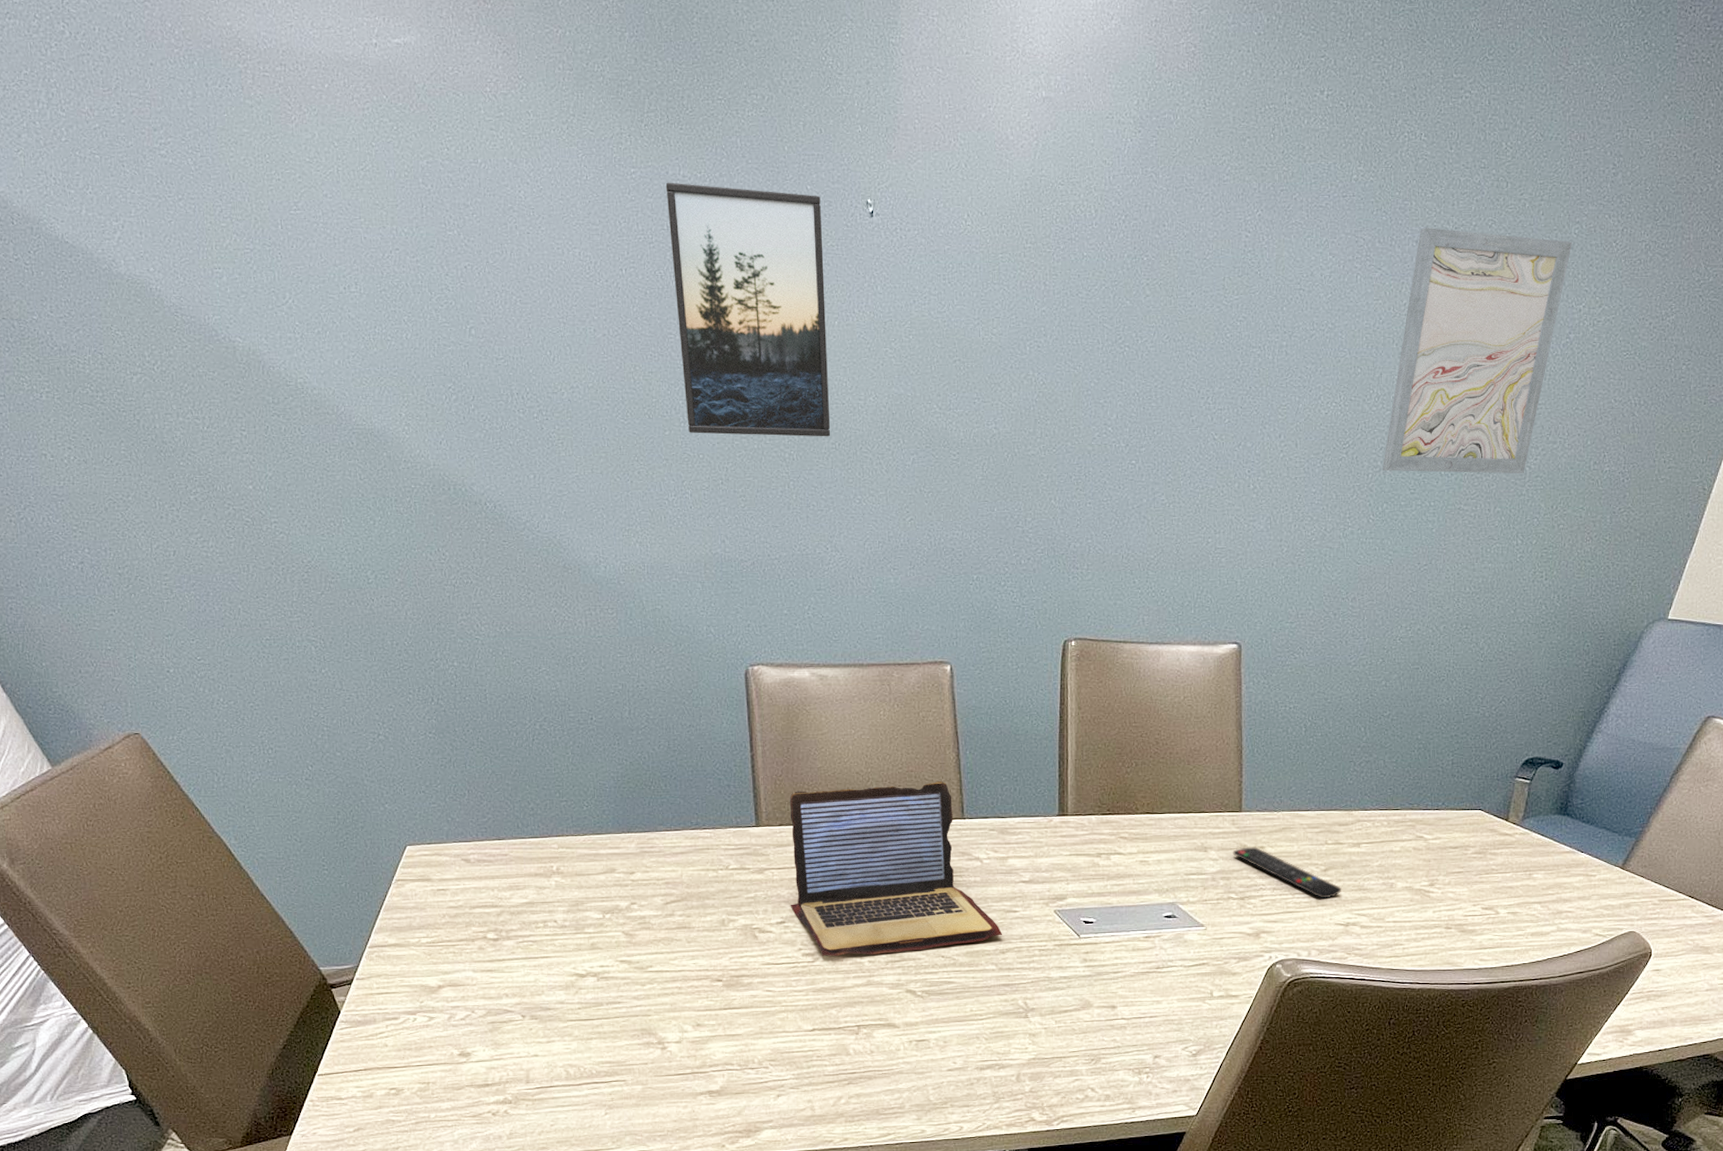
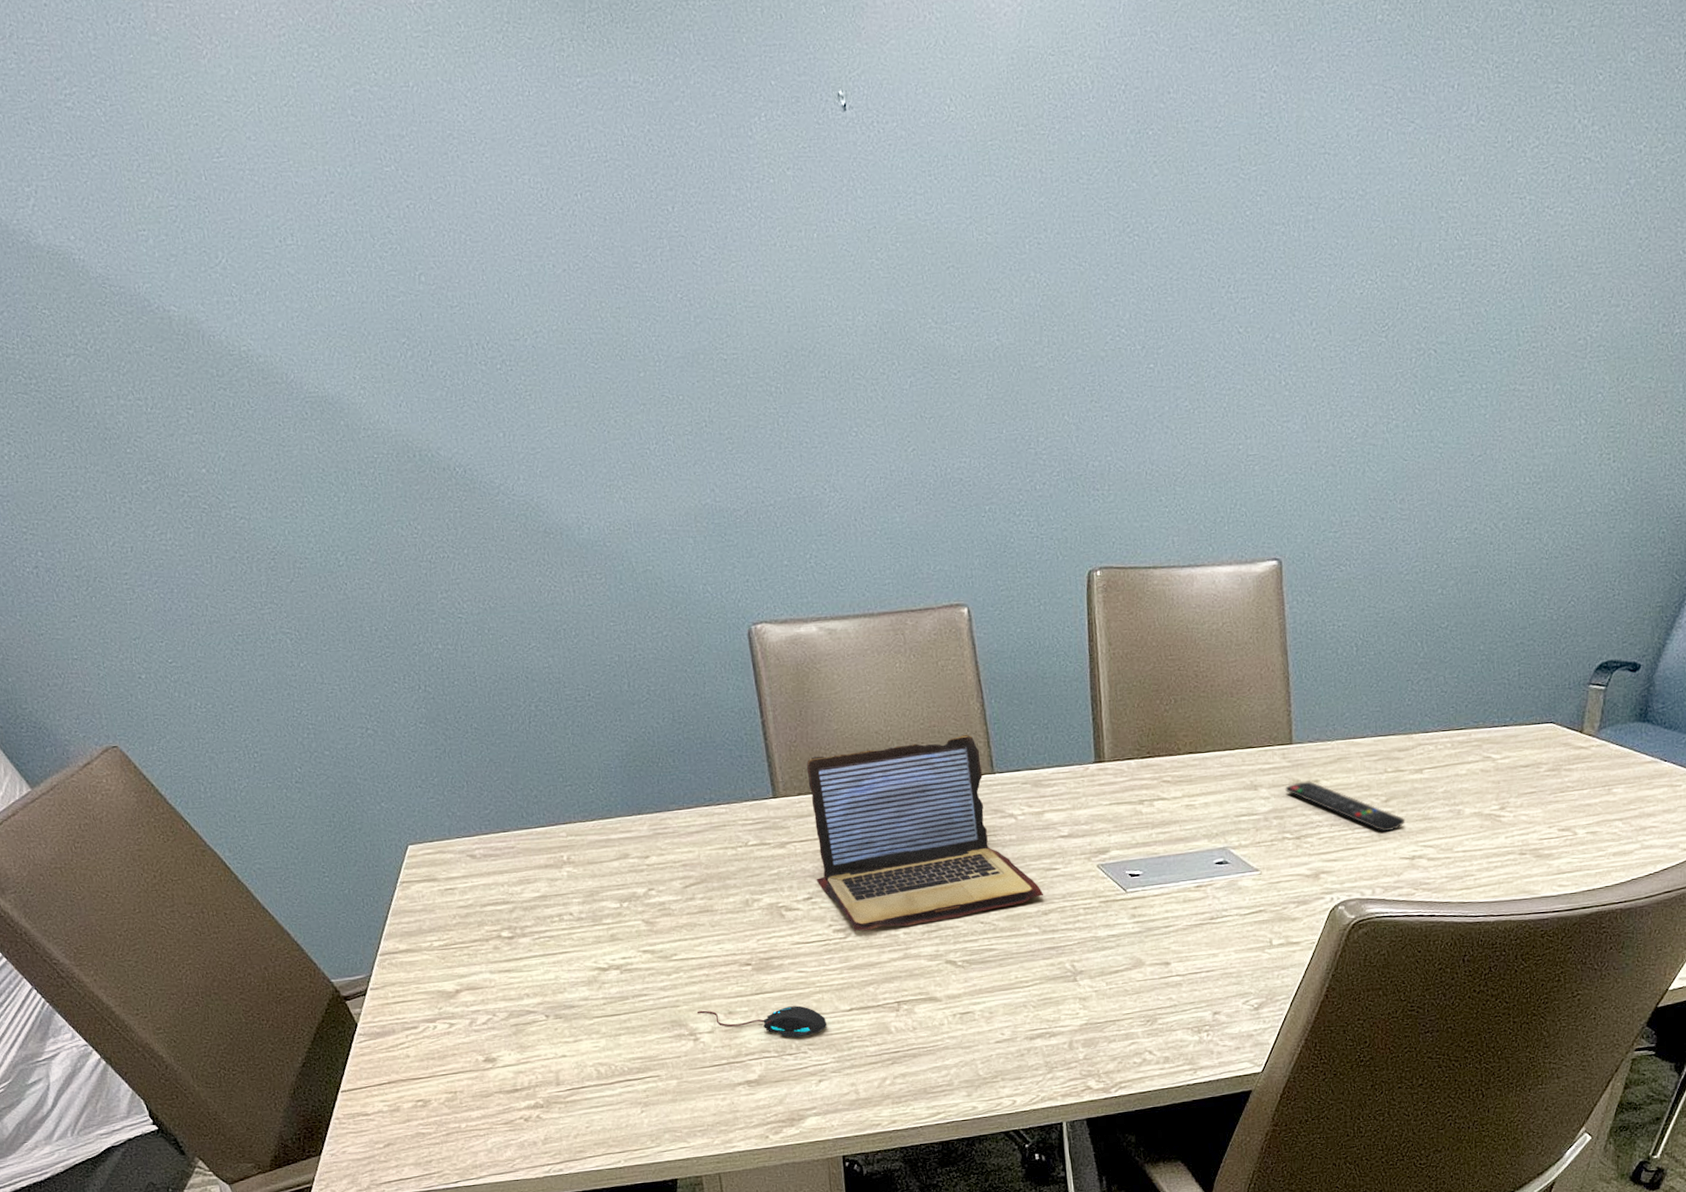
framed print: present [665,182,831,437] -> none [616,90,819,373]
mouse: none [667,1021,789,1053] -> present [697,1005,827,1038]
wall art: present [1383,228,1572,474] -> none [1427,69,1629,354]

